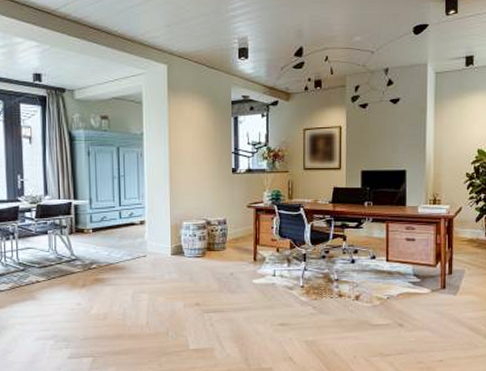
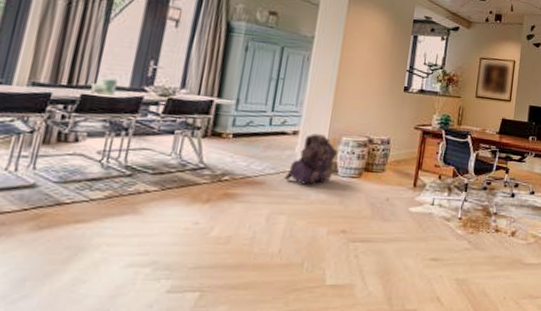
backpack: none [139,222,180,266] -> present [283,134,337,185]

